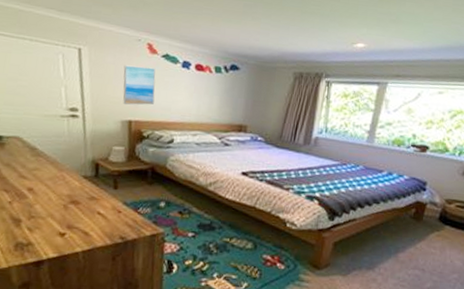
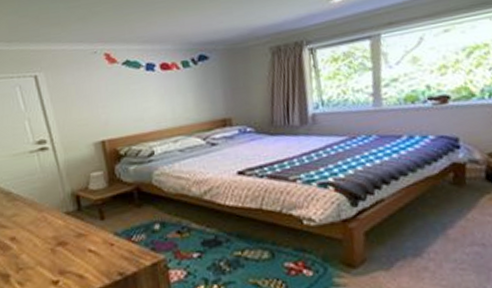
wall art: present [123,65,156,105] -> none [84,78,124,126]

